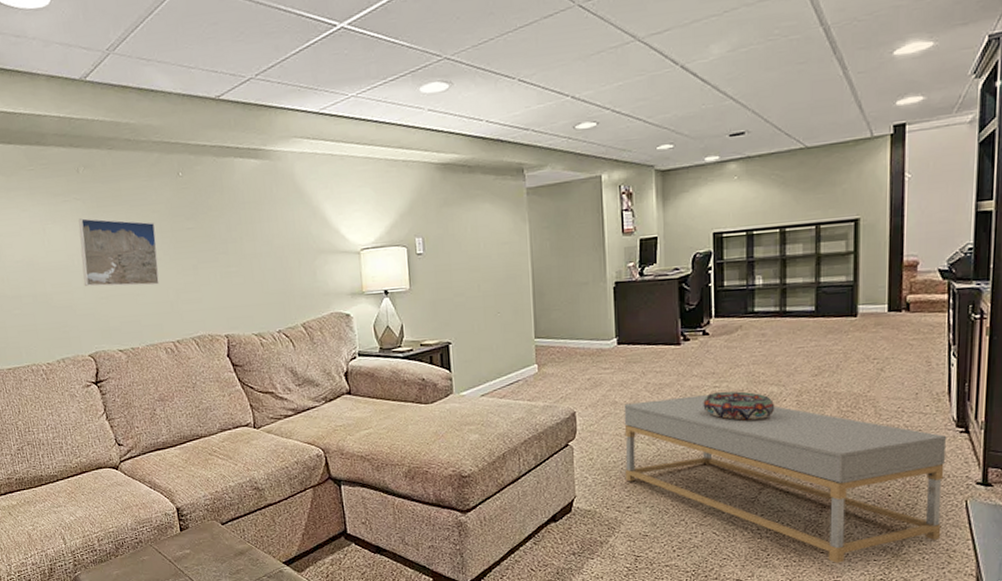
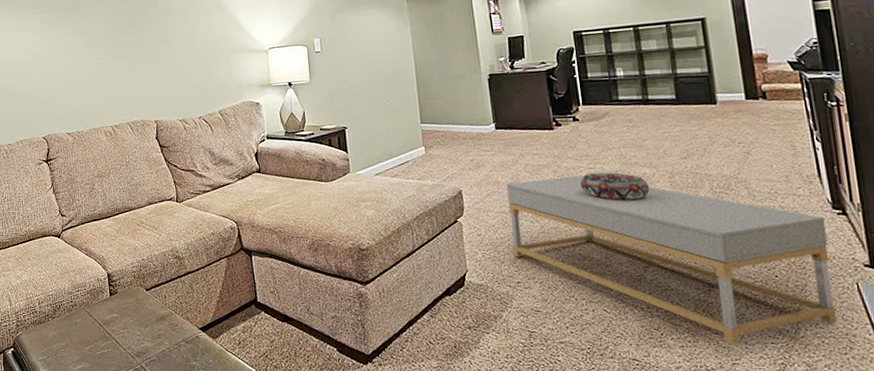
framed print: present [78,218,160,287] -> none [42,26,103,81]

